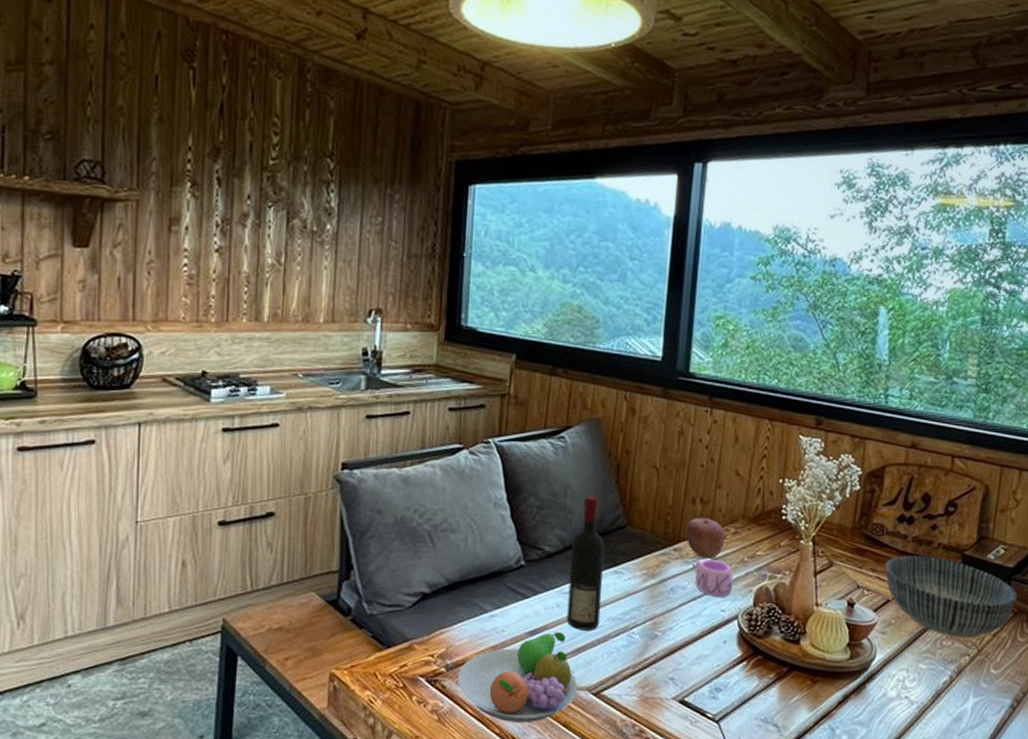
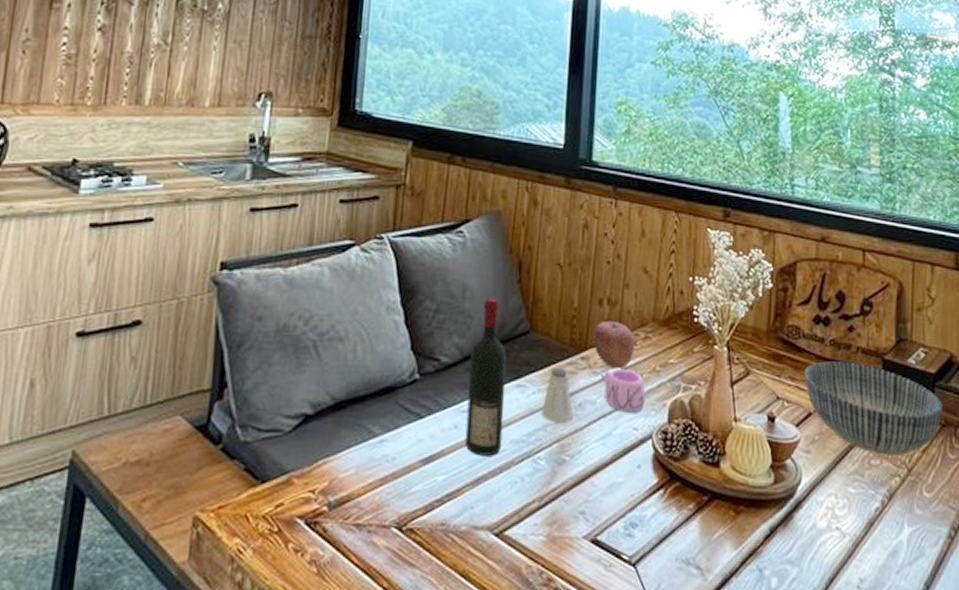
fruit bowl: present [457,632,578,723] -> none [340,459,478,574]
saltshaker: none [635,557,666,604] -> present [540,367,574,423]

